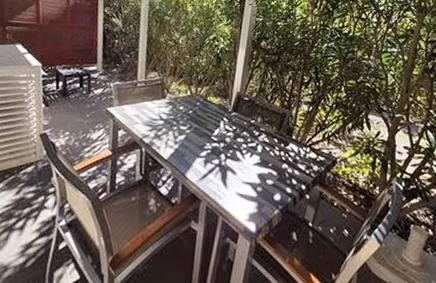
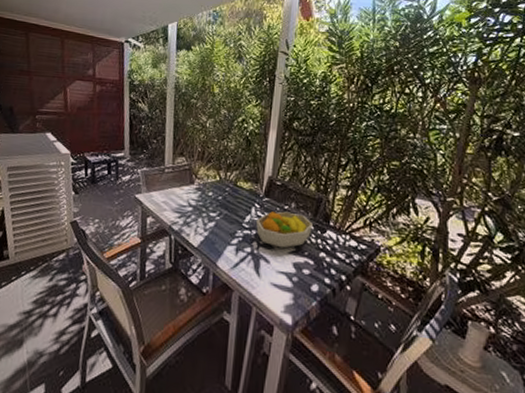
fruit bowl: none [224,125,277,160] -> present [256,211,313,248]

